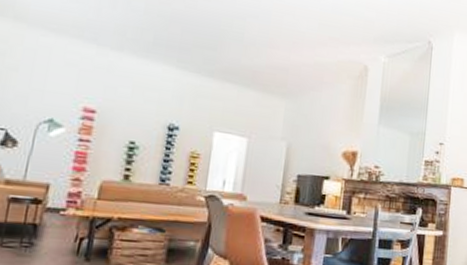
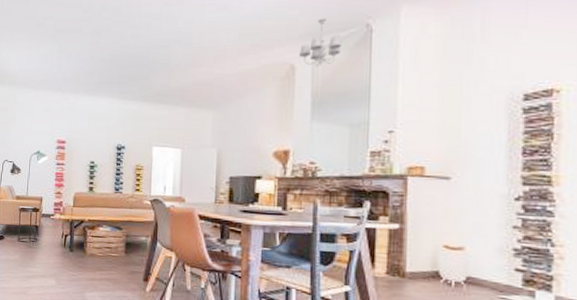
chandelier: none [373,26,409,73] -> present [299,18,342,68]

